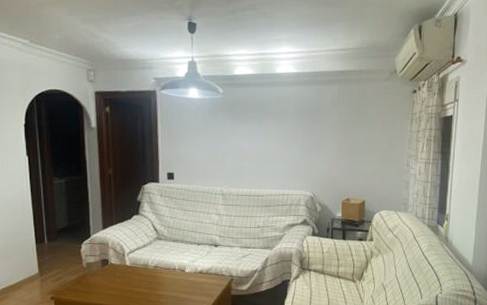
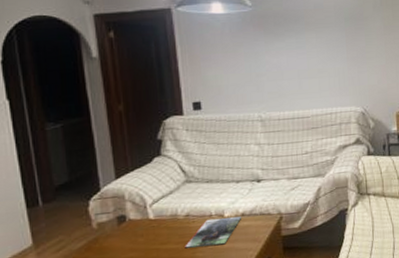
magazine: none [152,272,199,295] -> present [185,216,241,248]

